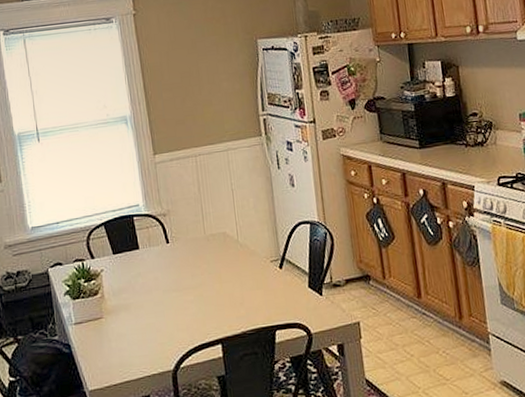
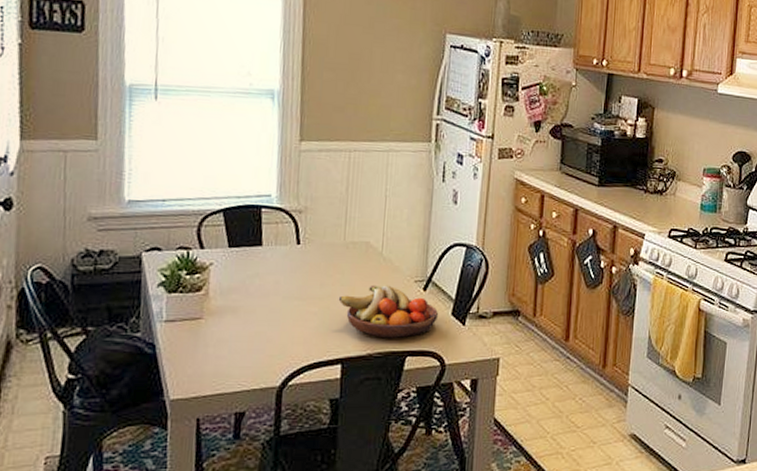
fruit bowl: none [208,268,297,316] -> present [338,284,438,338]

